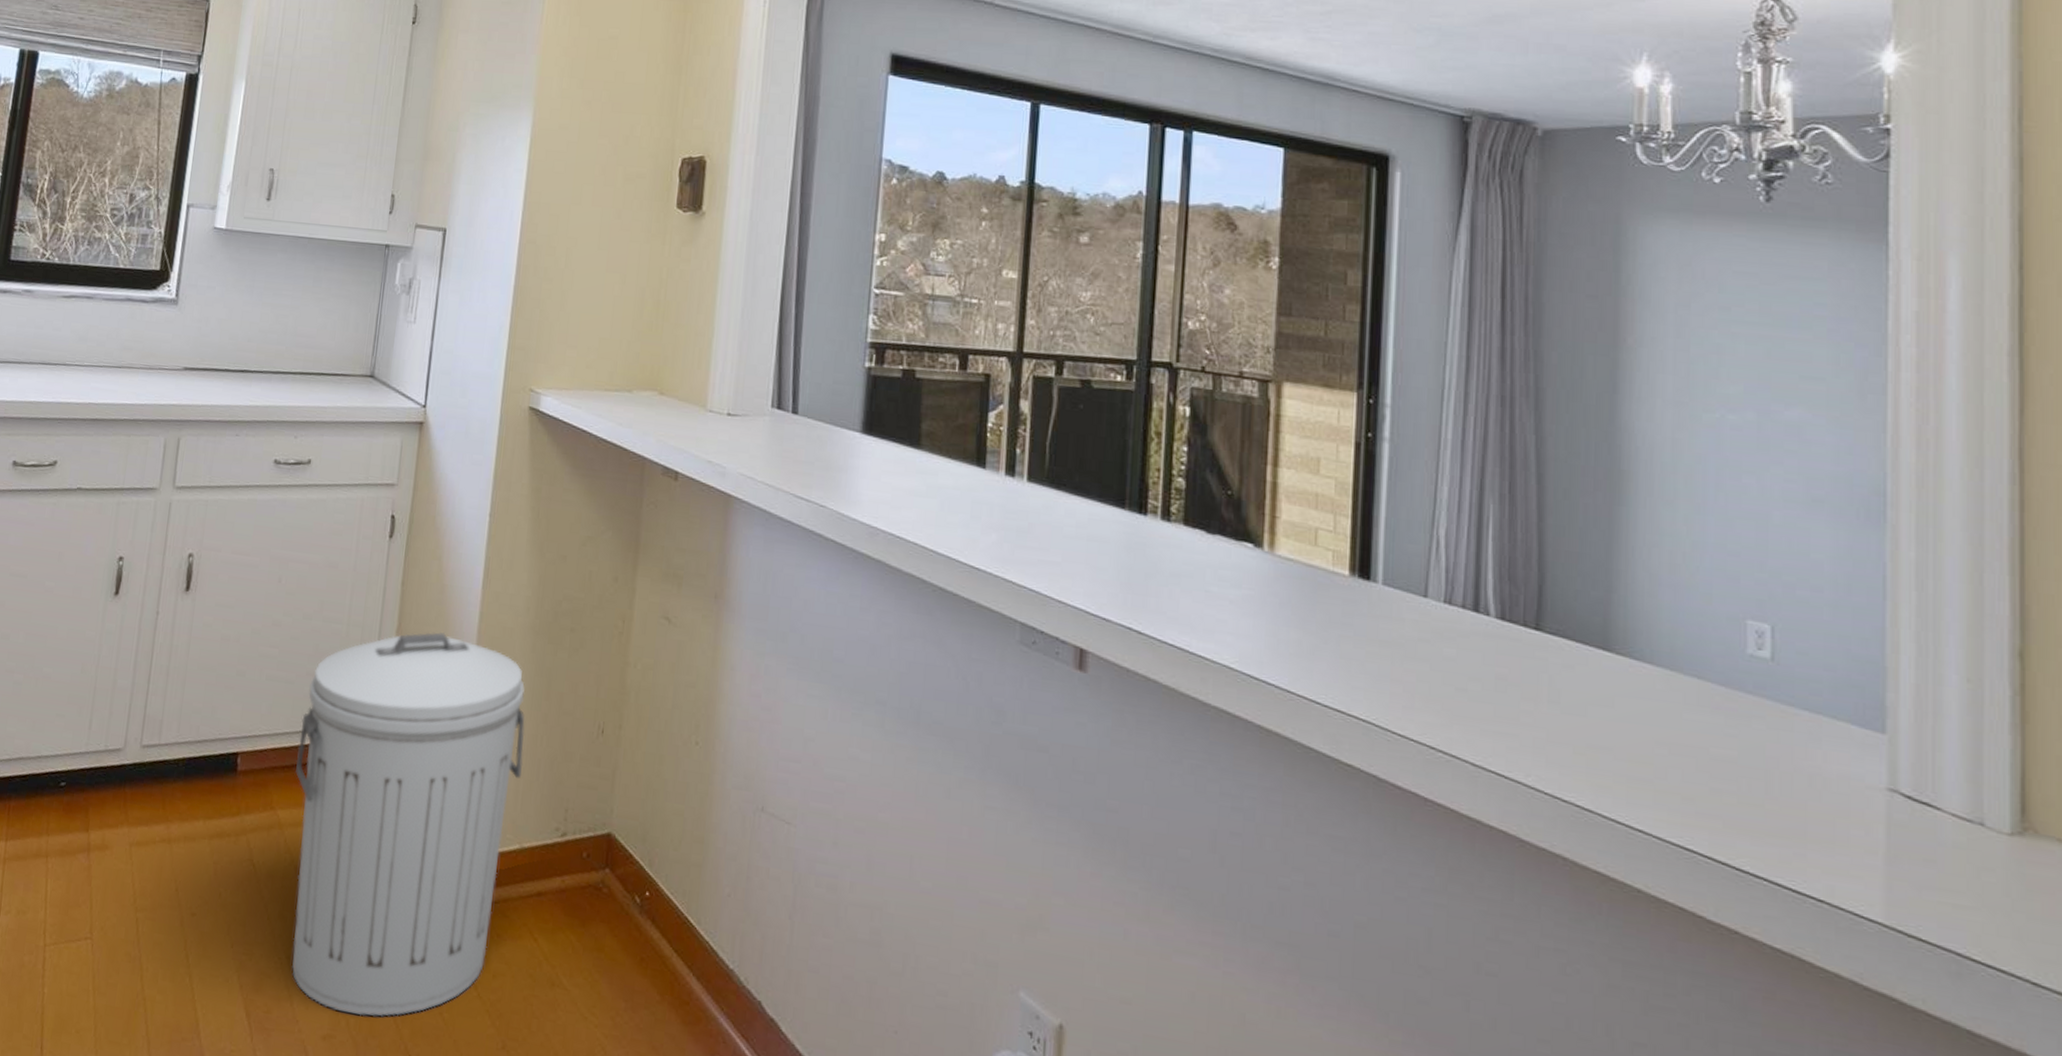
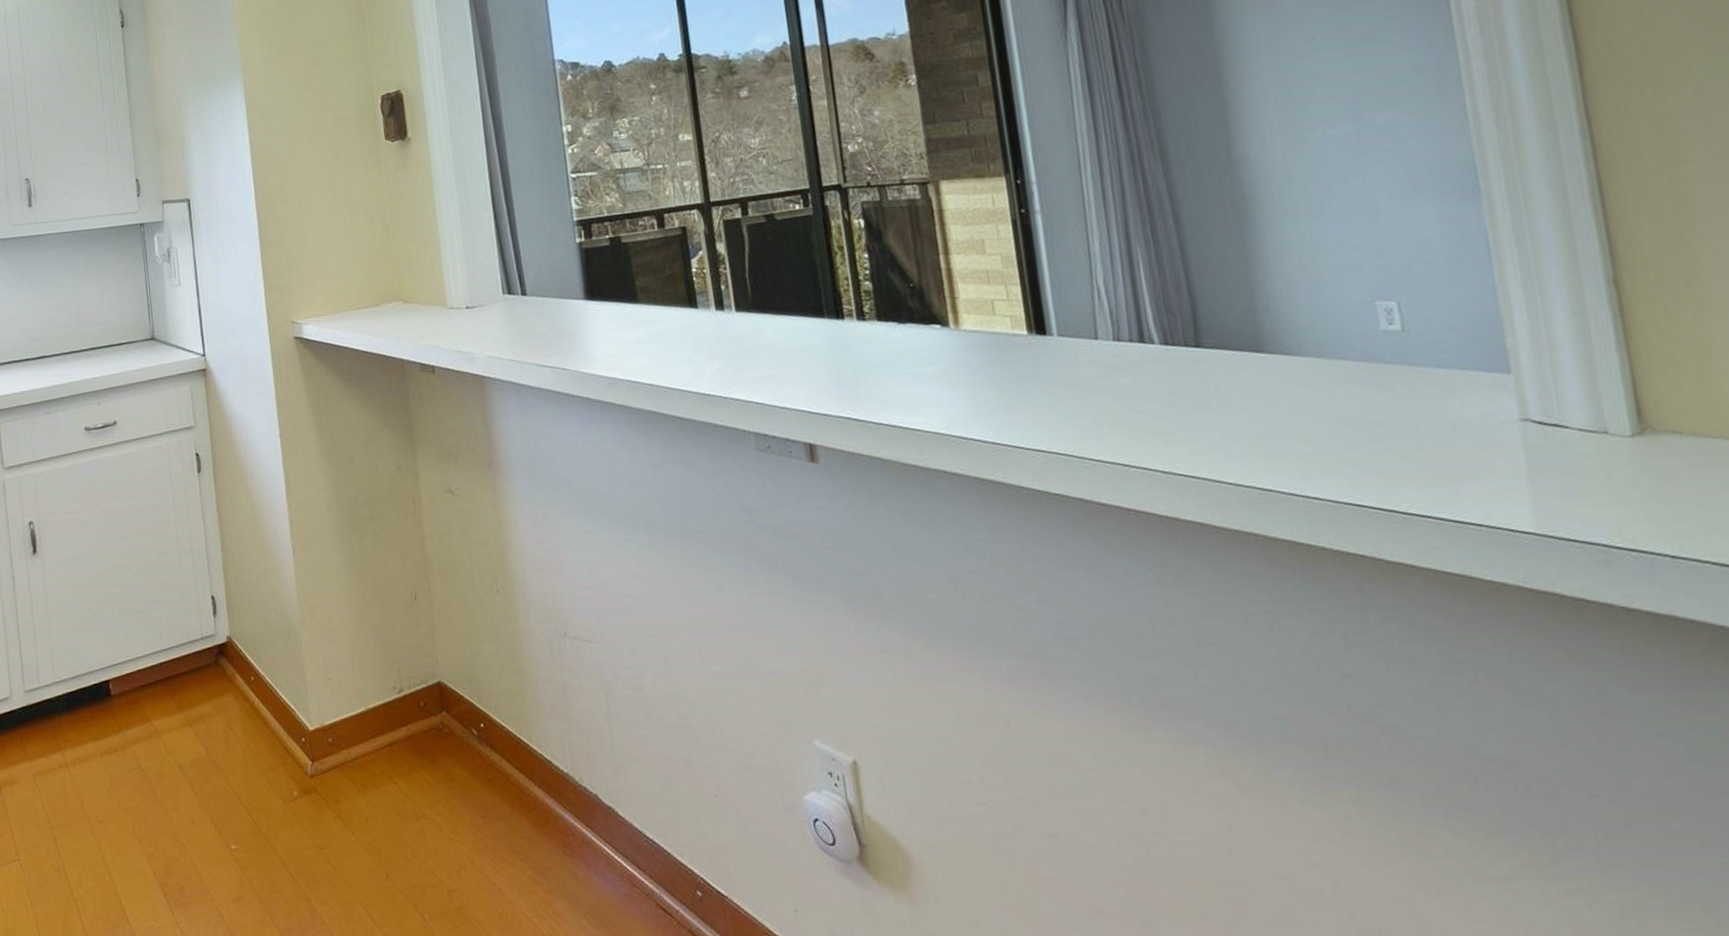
trash can: present [292,632,525,1016] -> none [156,544,356,877]

